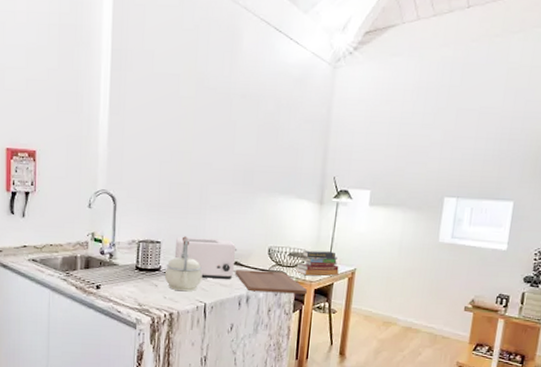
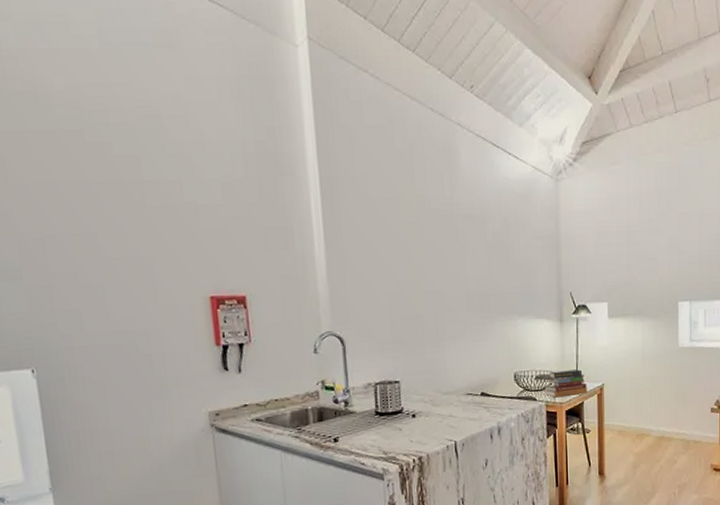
kettle: present [164,236,203,292] -> none [407,372,449,433]
toaster: present [174,237,238,279] -> none [415,370,482,414]
cutting board: present [235,269,308,295] -> none [482,397,560,422]

